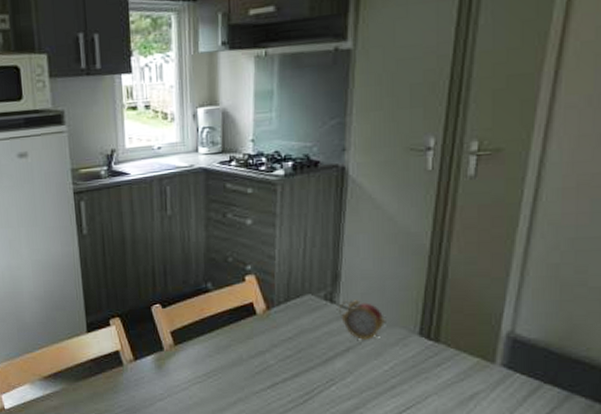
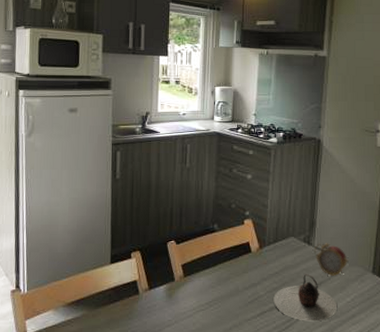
teapot: none [287,339,372,394] -> present [273,274,338,322]

